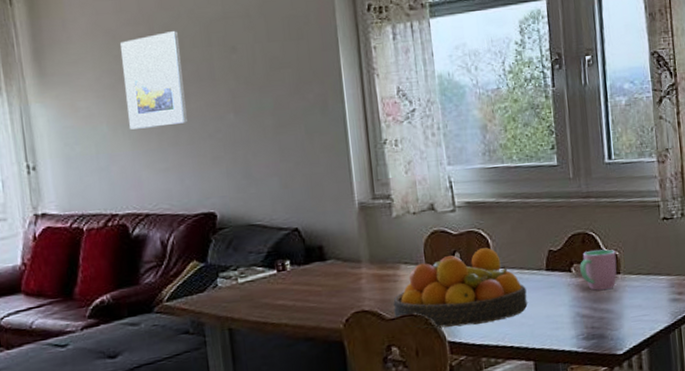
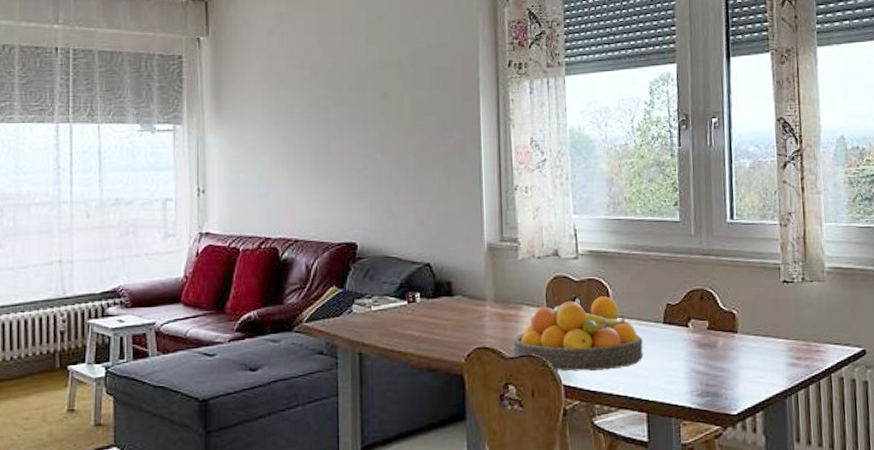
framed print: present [120,31,187,130] -> none [288,77,339,162]
cup: present [580,249,617,290] -> none [697,307,735,348]

